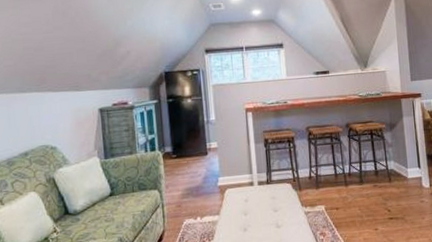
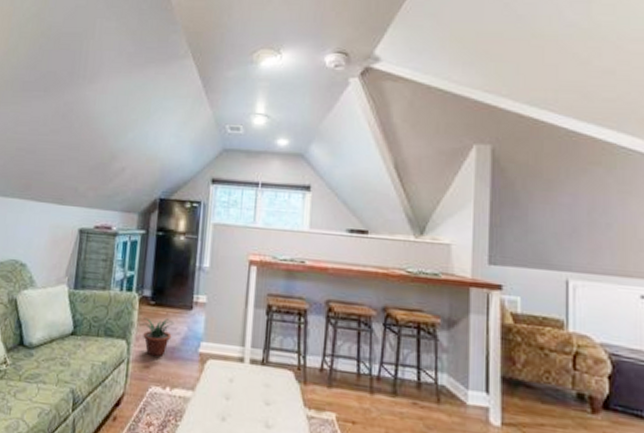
potted plant: none [168,166,195,198] -> present [141,318,174,357]

